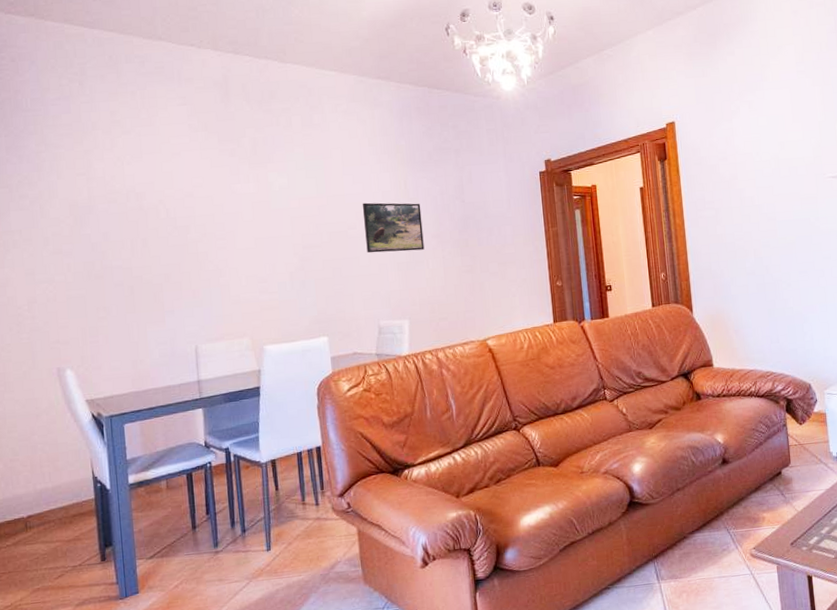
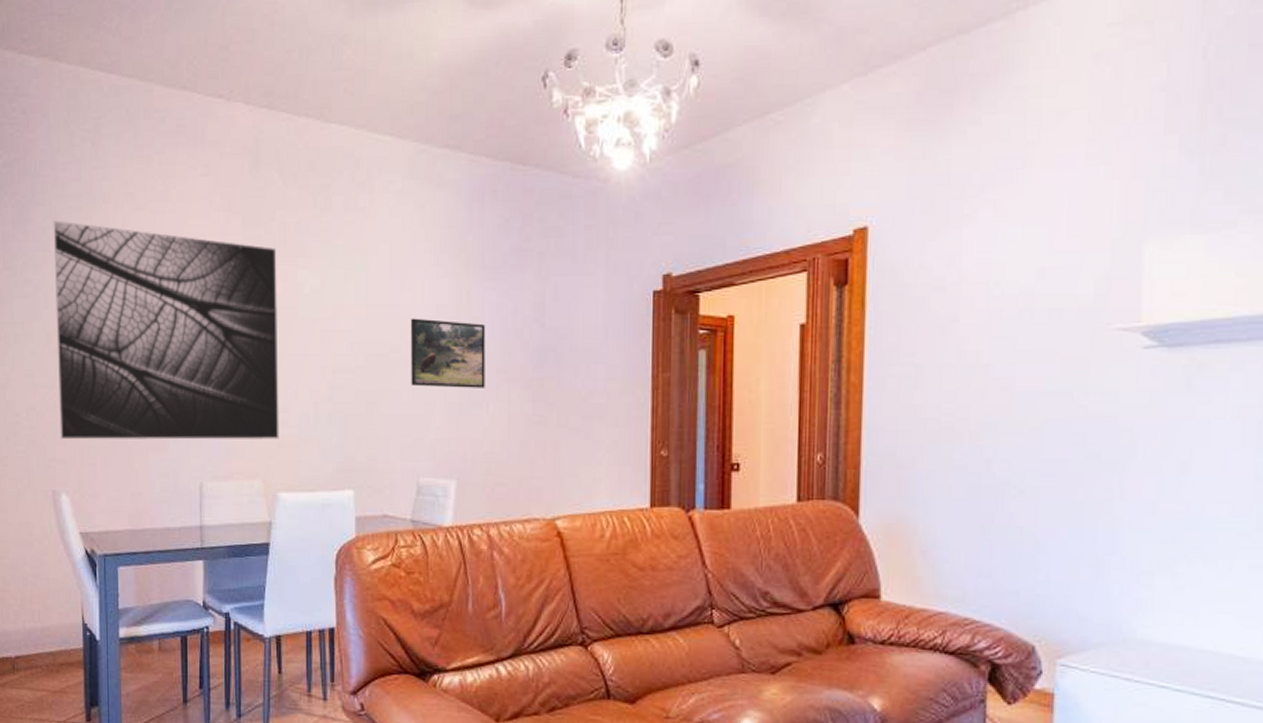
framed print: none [46,145,262,324] -> present [53,220,279,440]

